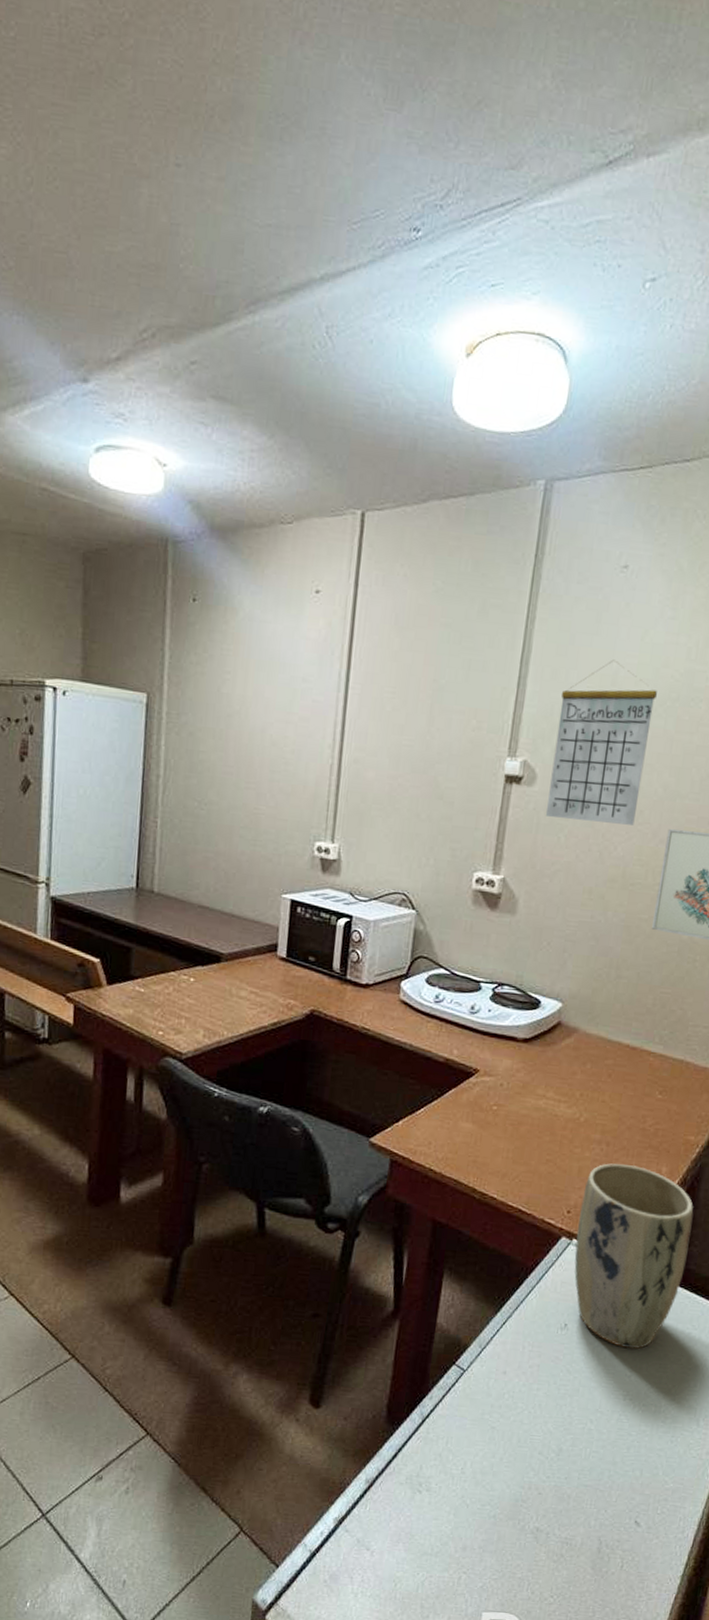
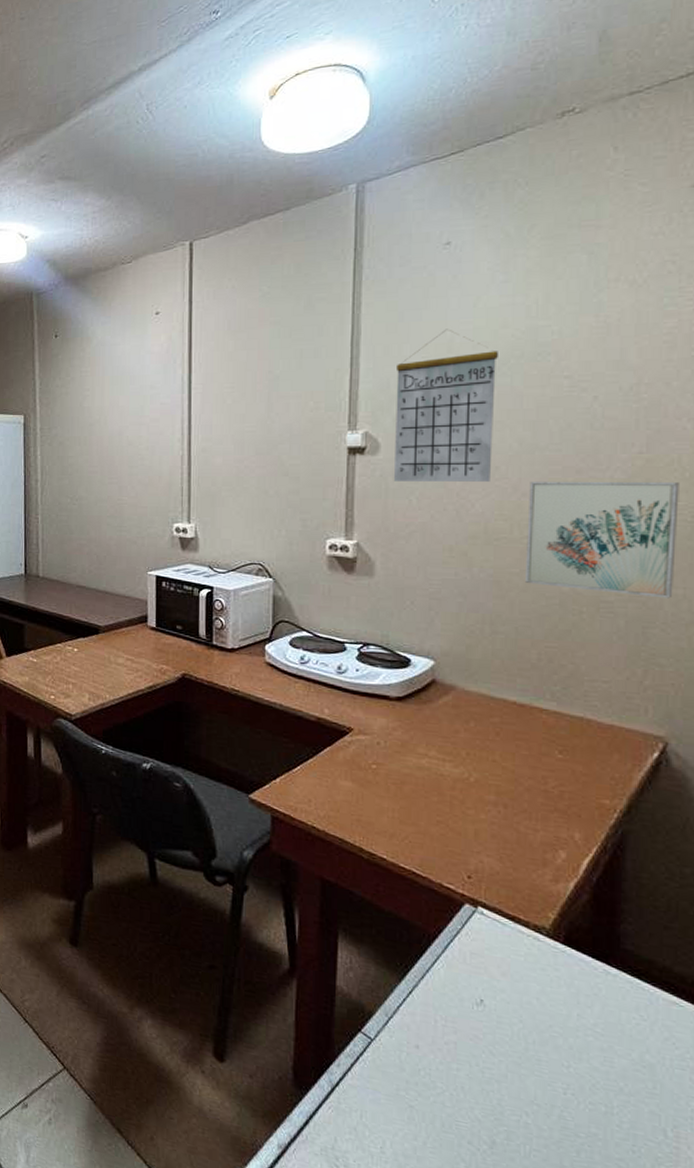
plant pot: present [574,1163,694,1350] -> none [481,826,622,1037]

